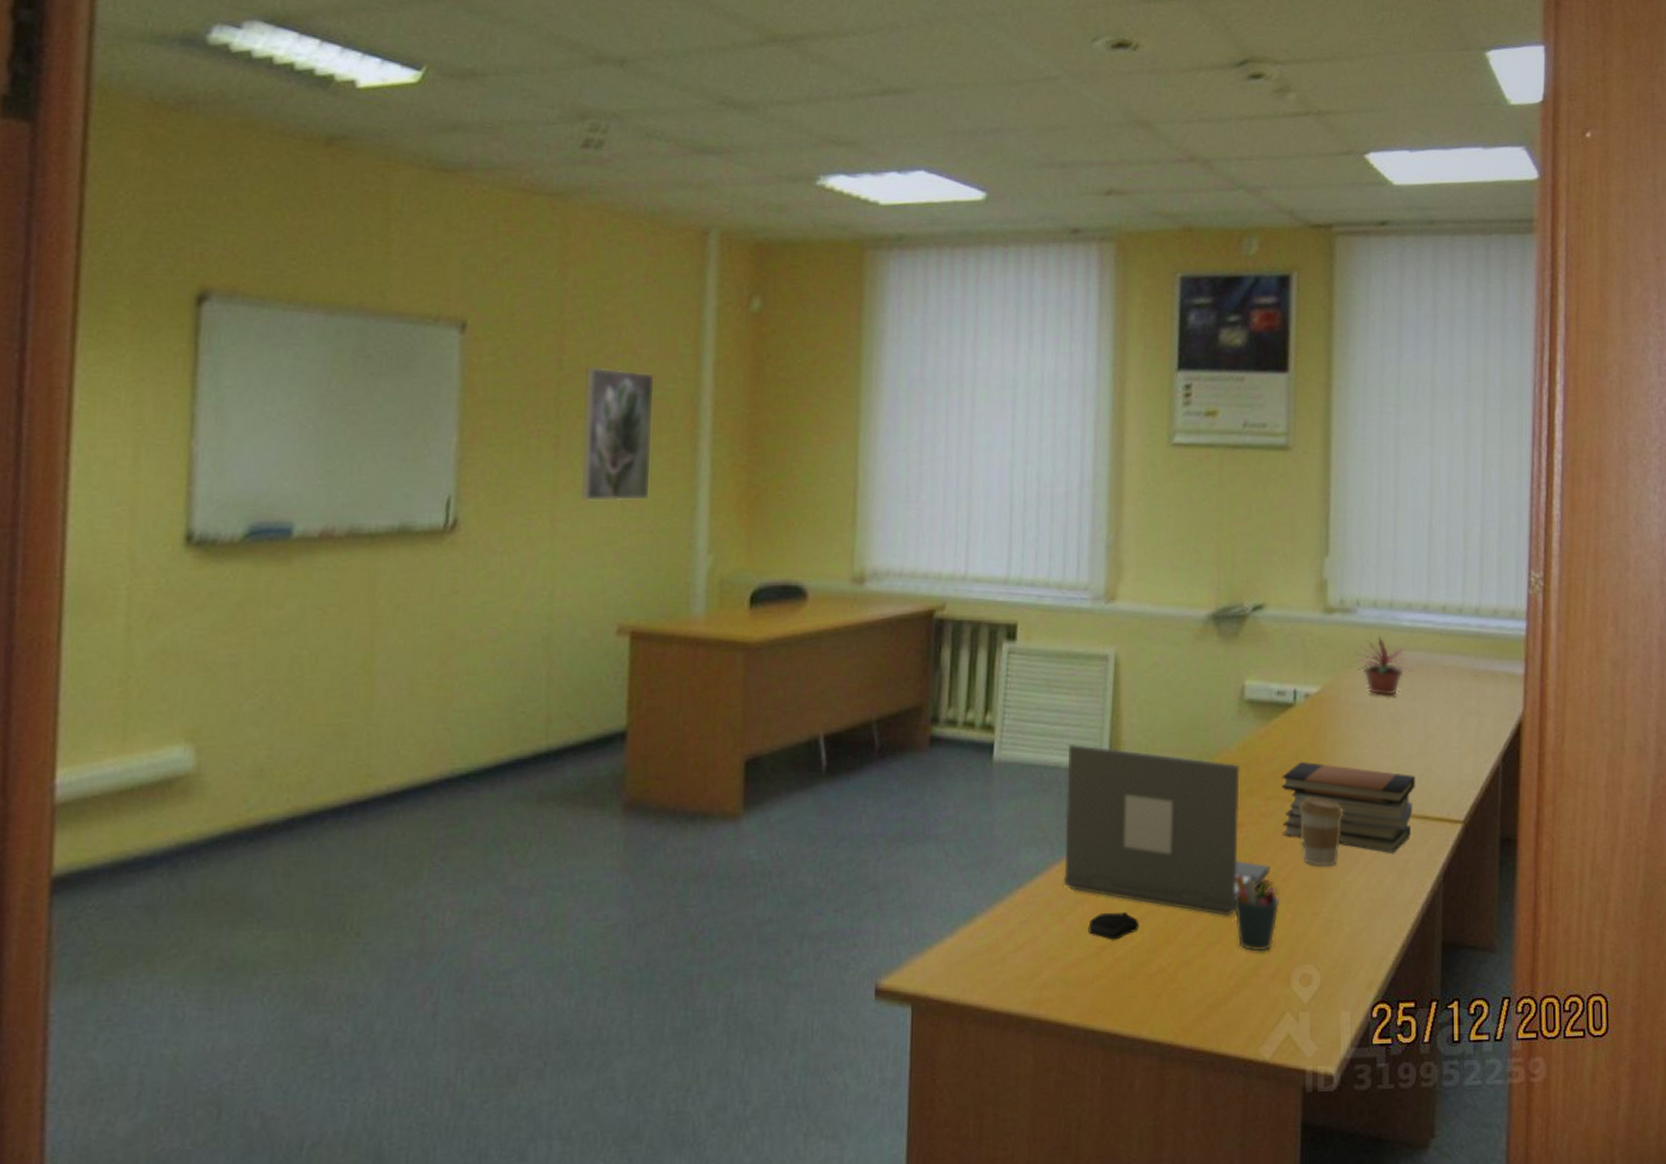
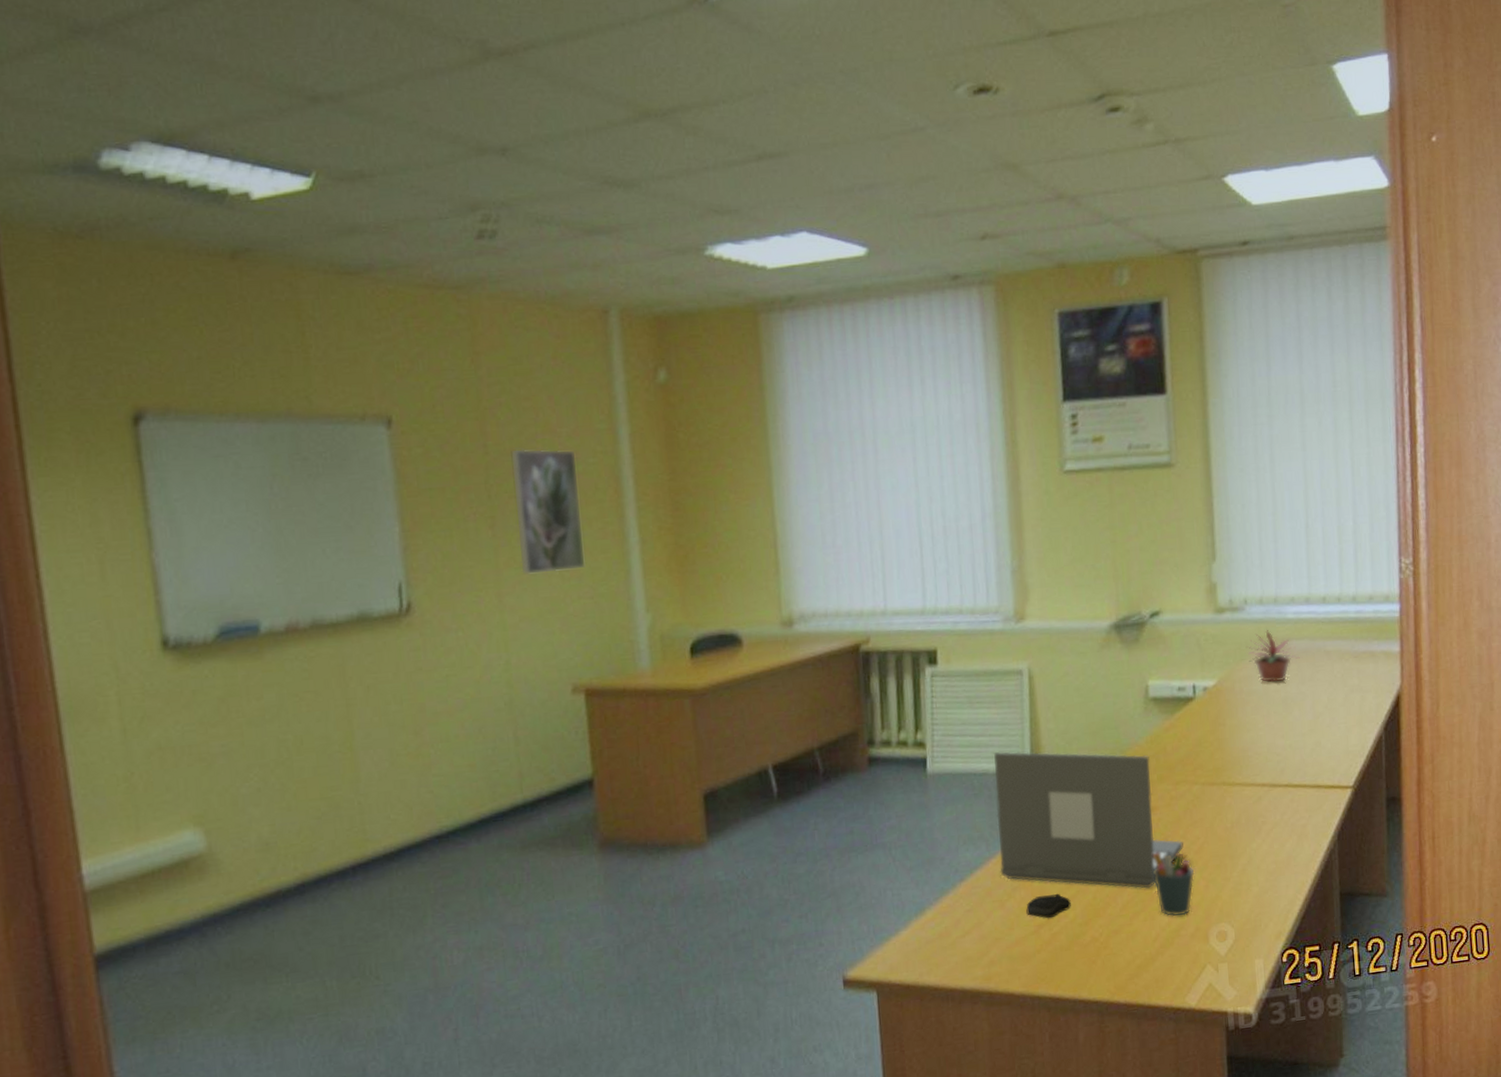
book stack: present [1282,761,1415,853] -> none [1188,747,1308,820]
coffee cup: present [1300,798,1344,867] -> none [1206,778,1246,838]

